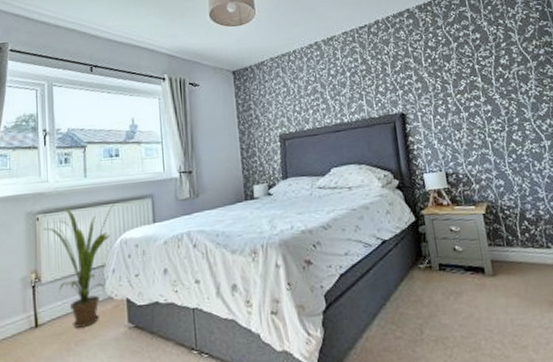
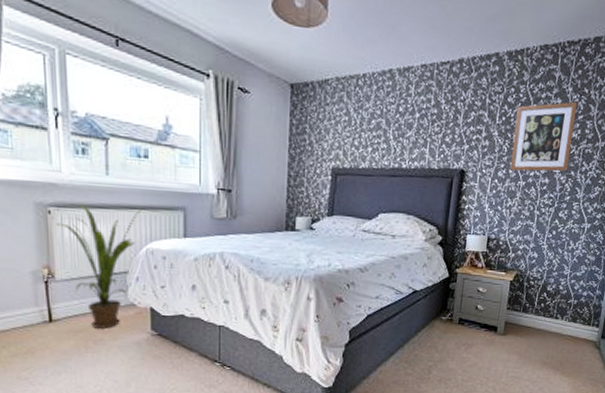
wall art: none [439,32,508,105] -> present [509,101,578,172]

